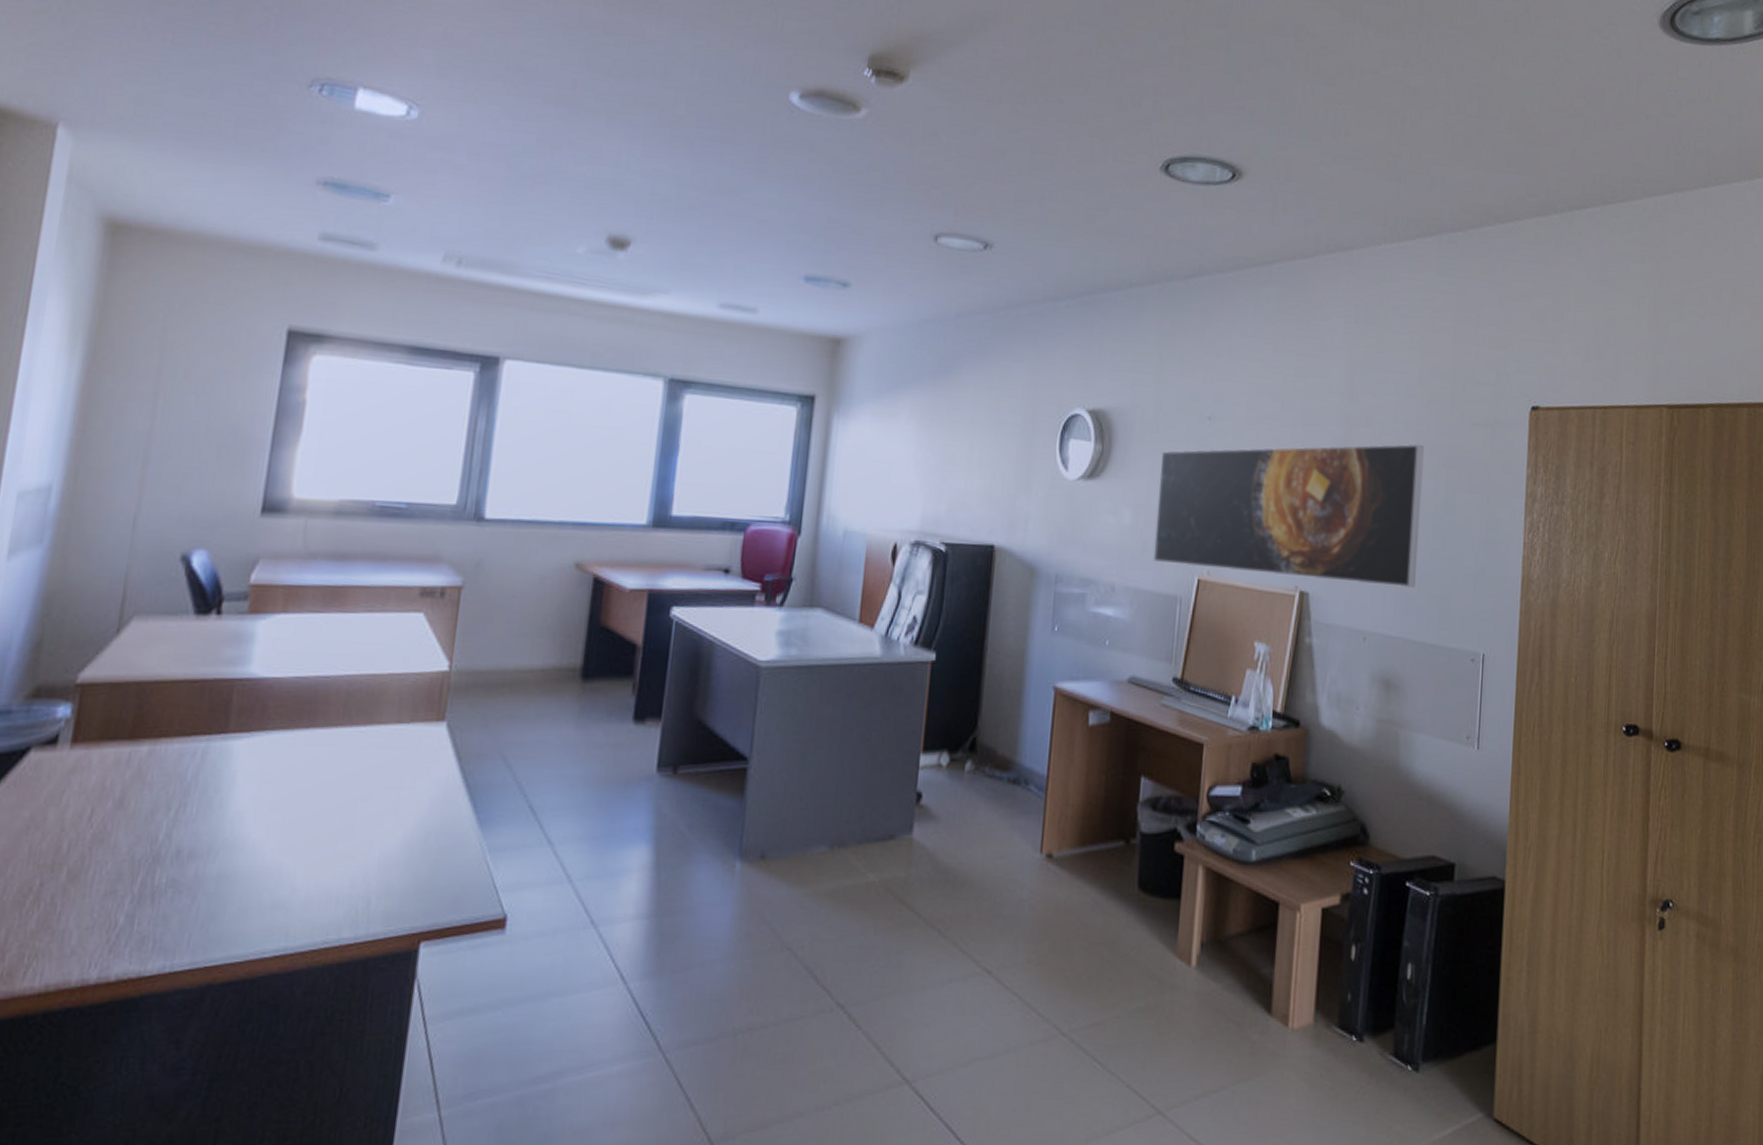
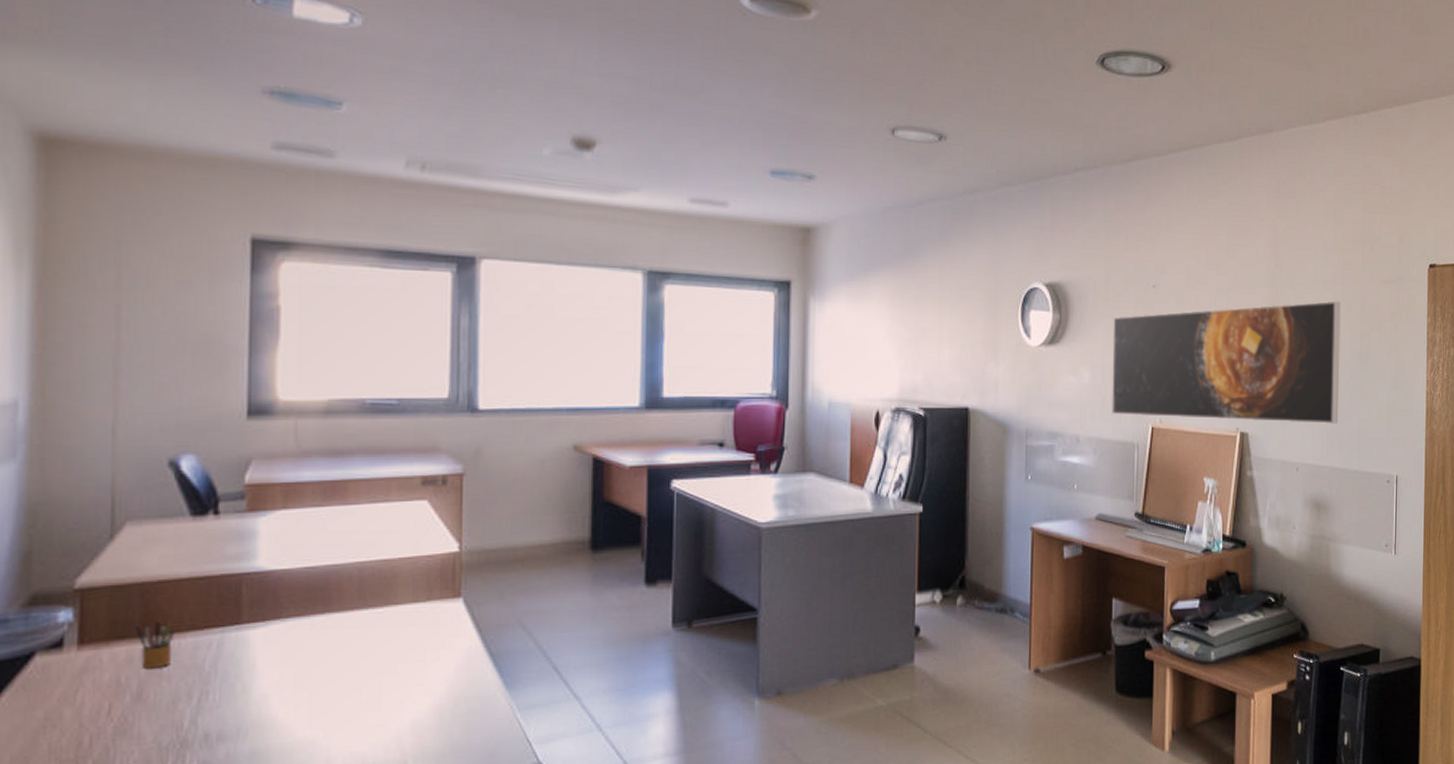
pencil box: none [125,720,164,774] -> present [133,618,175,669]

